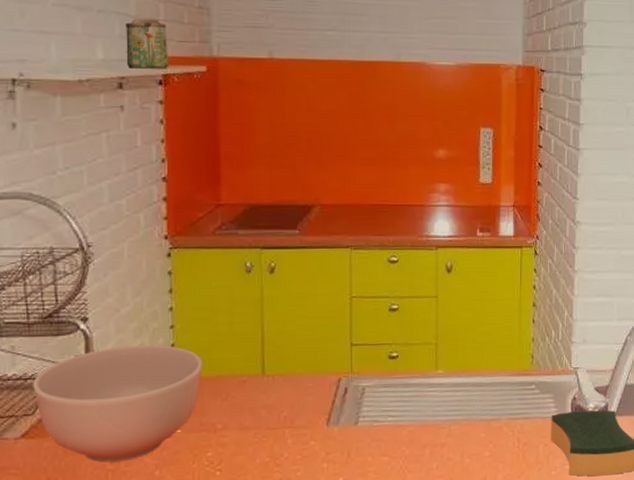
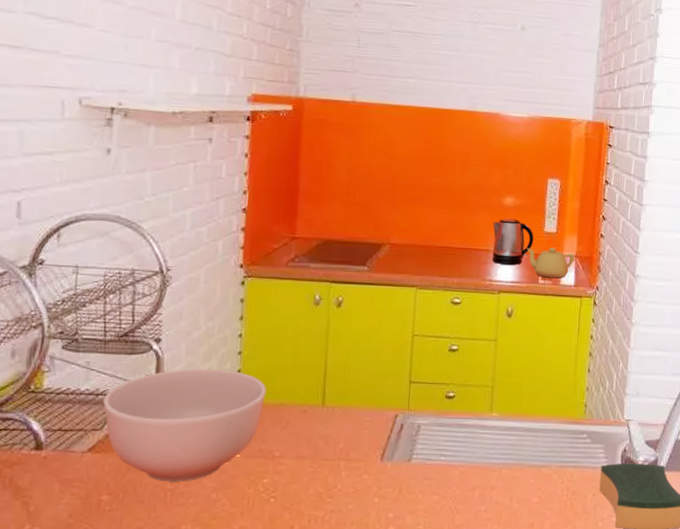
canister: present [126,18,169,69] -> none [218,57,258,106]
kettle: none [426,171,469,219] -> present [491,218,534,265]
teapot: none [462,199,513,230] -> present [526,247,576,279]

